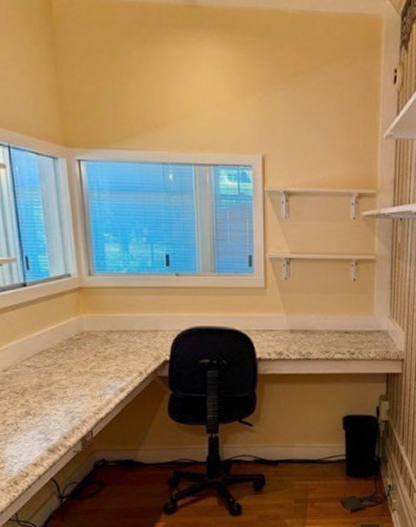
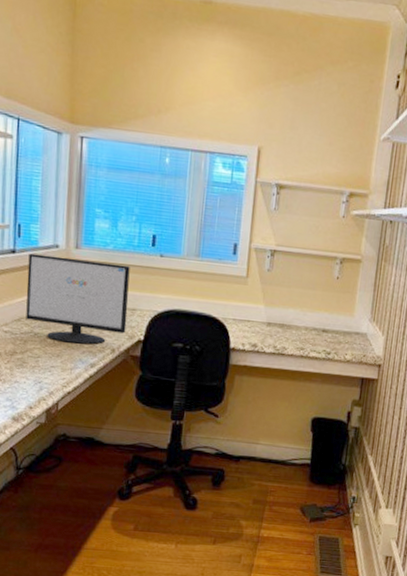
computer monitor: none [41,285,151,370] -> present [26,253,130,345]

